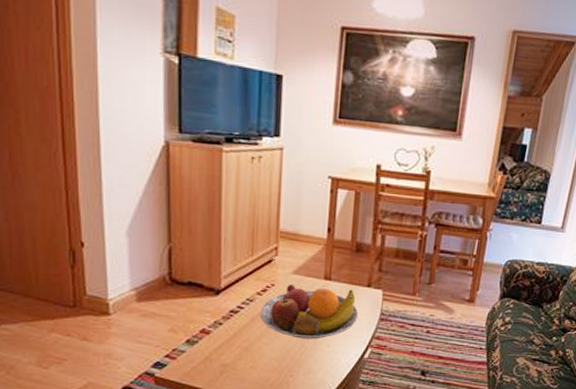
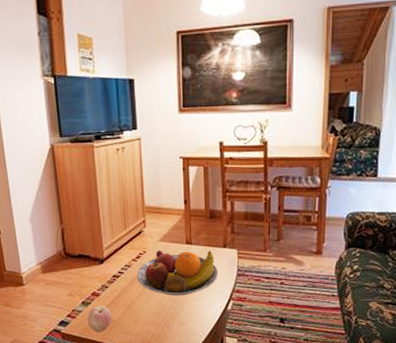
apple: none [191,345,224,379] -> present [87,305,112,333]

